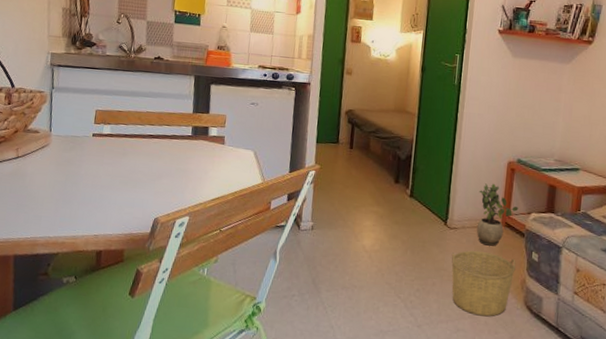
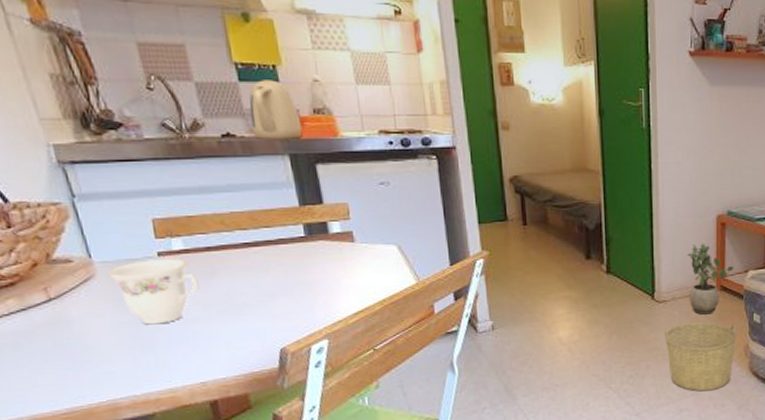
teacup: none [57,138,113,186] -> present [107,259,199,325]
kettle: none [175,23,208,66] -> present [249,80,303,141]

